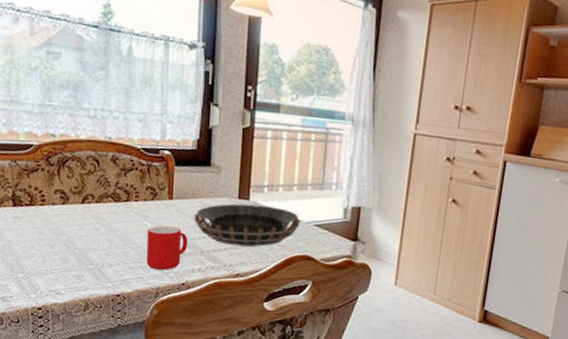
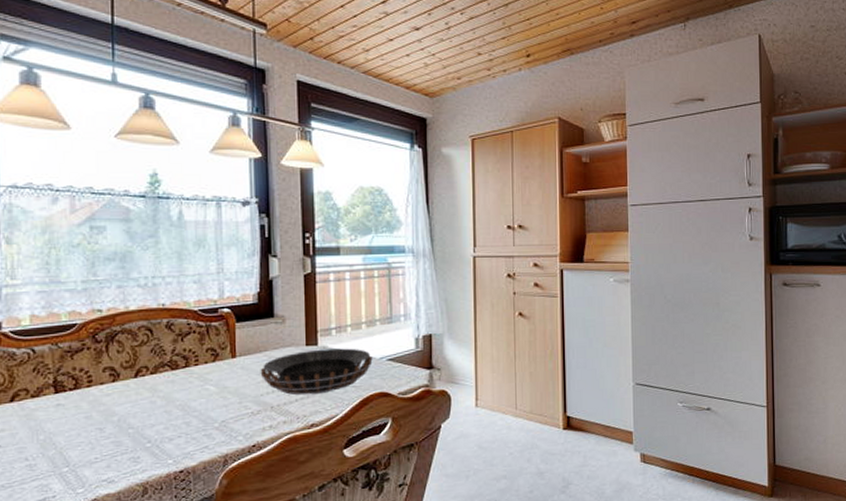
cup: present [146,225,188,271] -> none [210,386,256,436]

